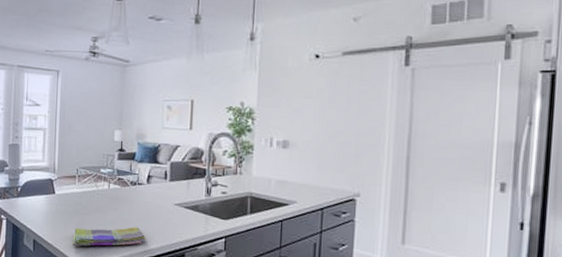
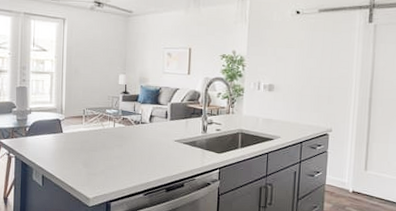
dish towel: present [73,226,147,247] -> none [80,161,150,180]

